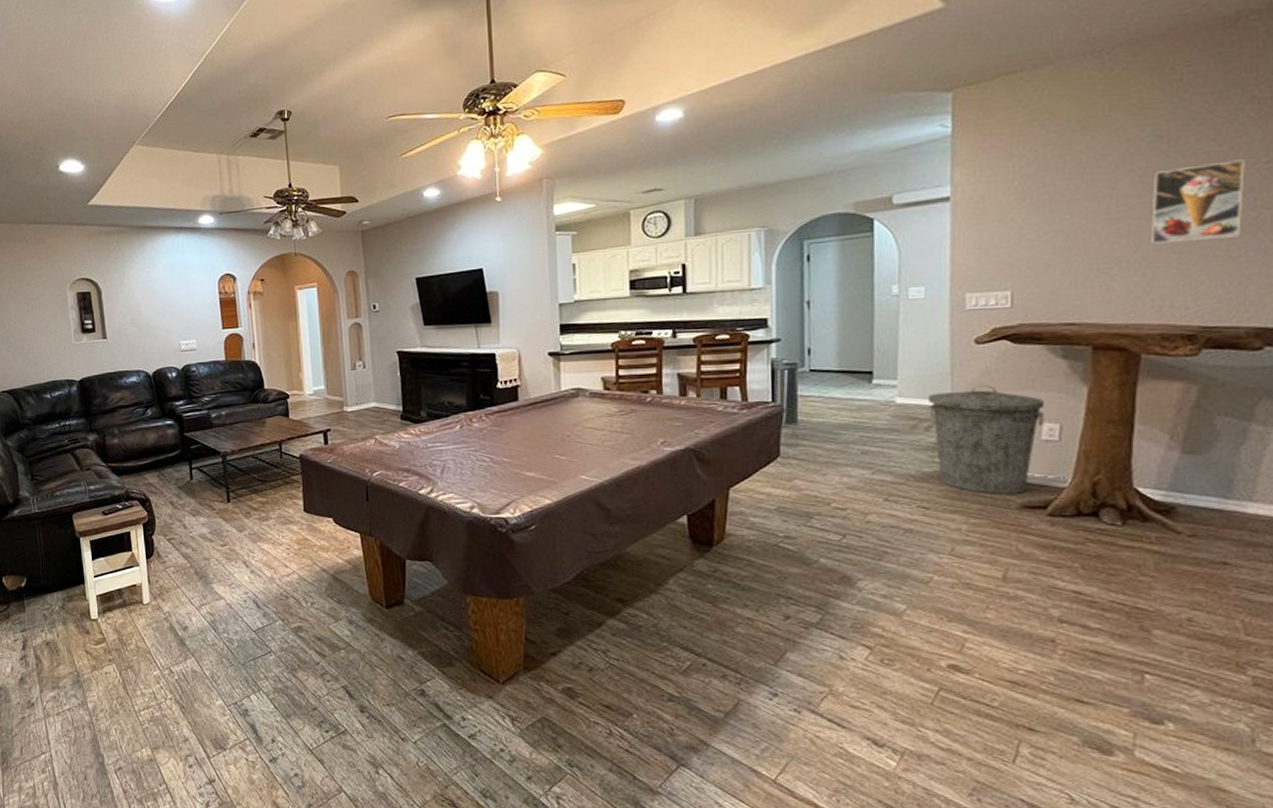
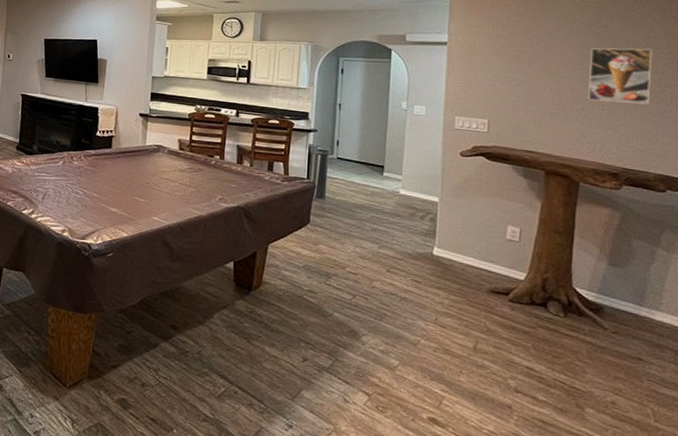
trash can: present [927,385,1045,494] -> none [423,189,510,280]

